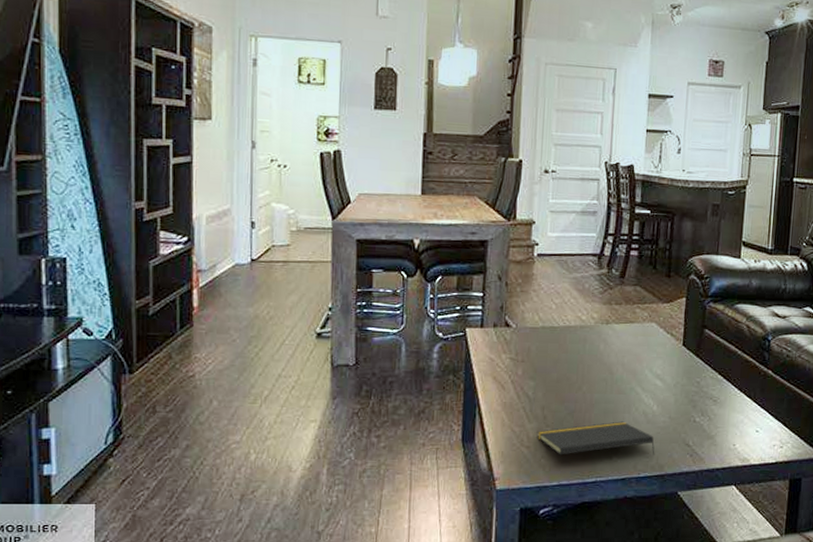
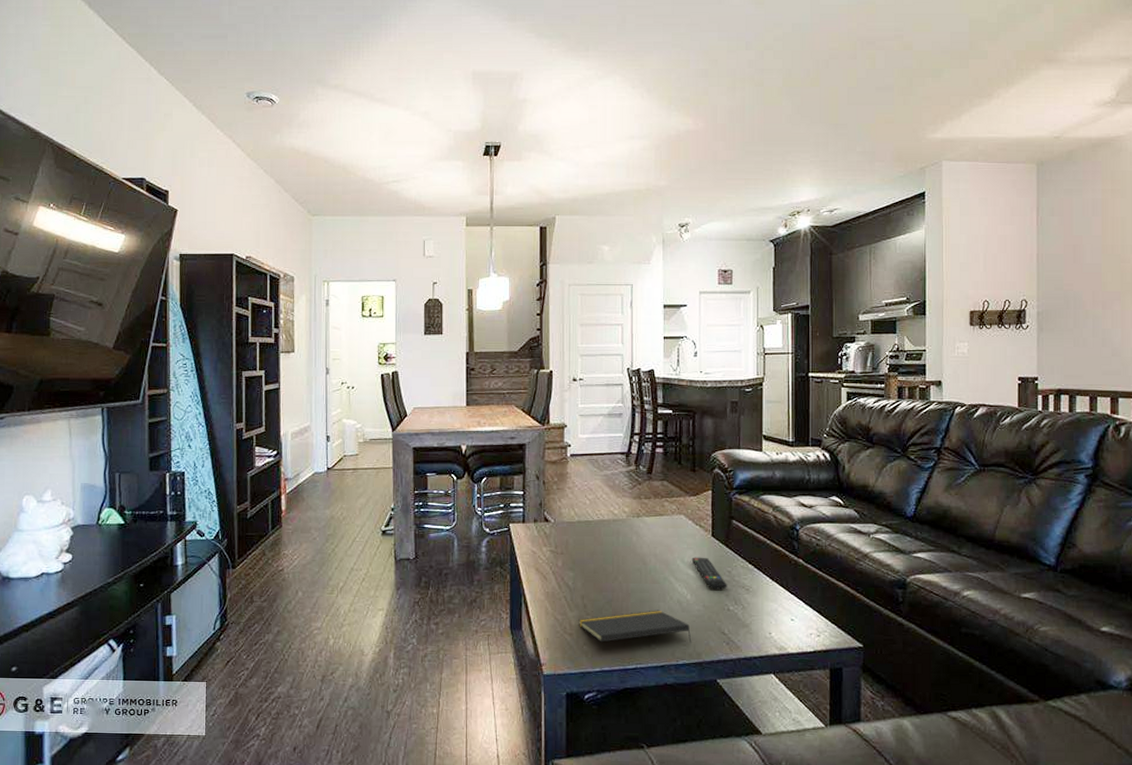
remote control: none [660,367,695,401] -> present [691,557,727,590]

